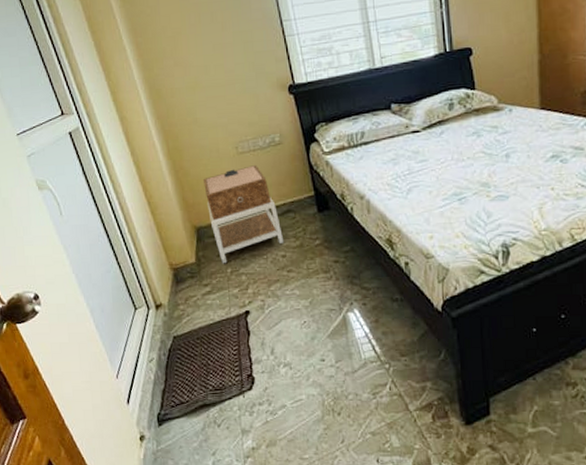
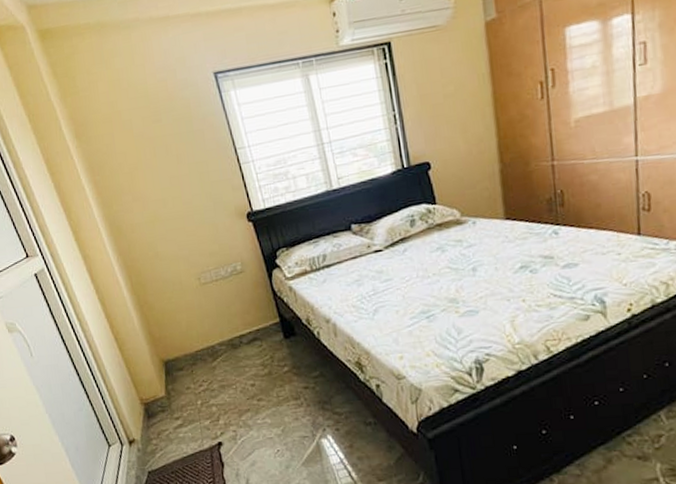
nightstand: present [203,164,284,264] -> none [168,294,253,396]

